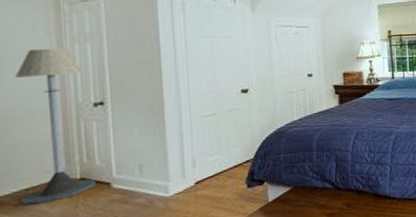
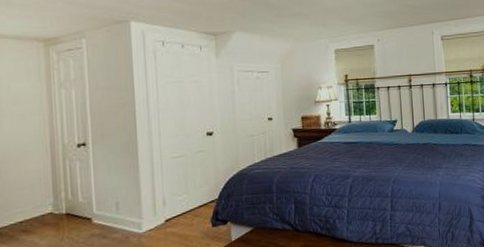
floor lamp: present [15,48,97,206] -> none [12,93,80,237]

